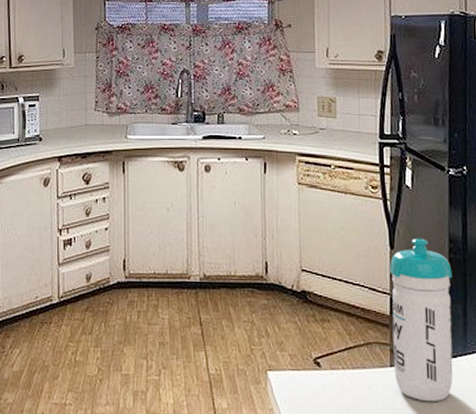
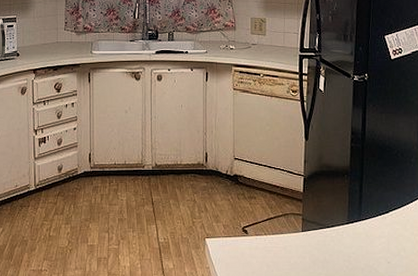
water bottle: present [390,238,453,402] -> none [304,131,353,258]

